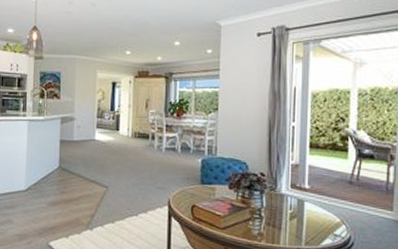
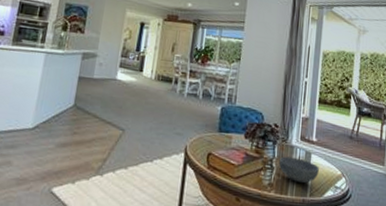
bowl: none [268,205,314,232] -> present [278,156,319,184]

